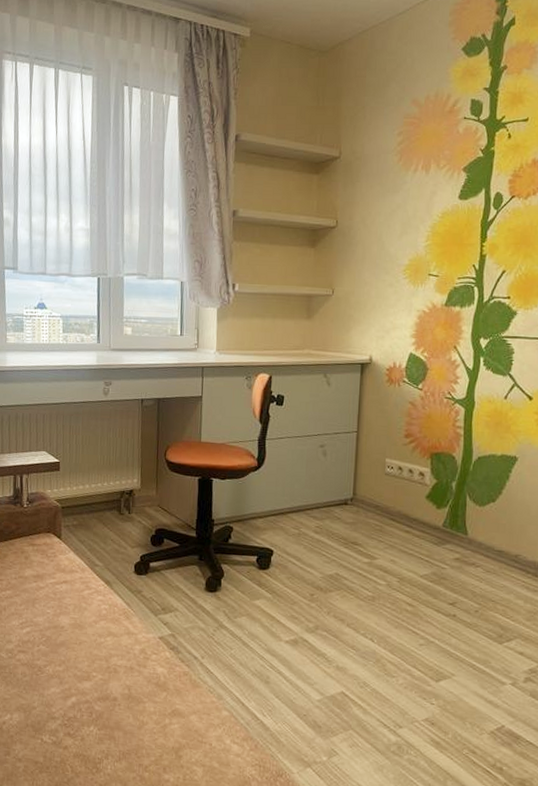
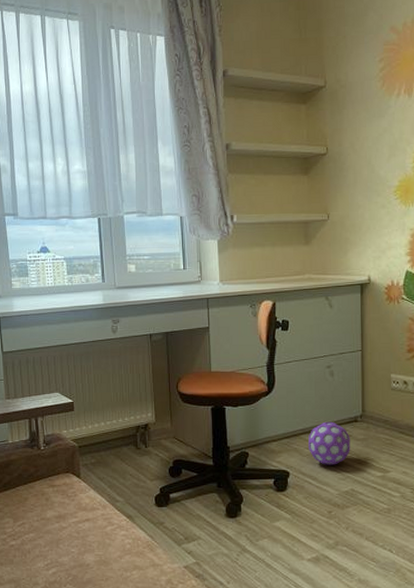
decorative ball: none [295,502,339,547] -> present [308,421,350,465]

